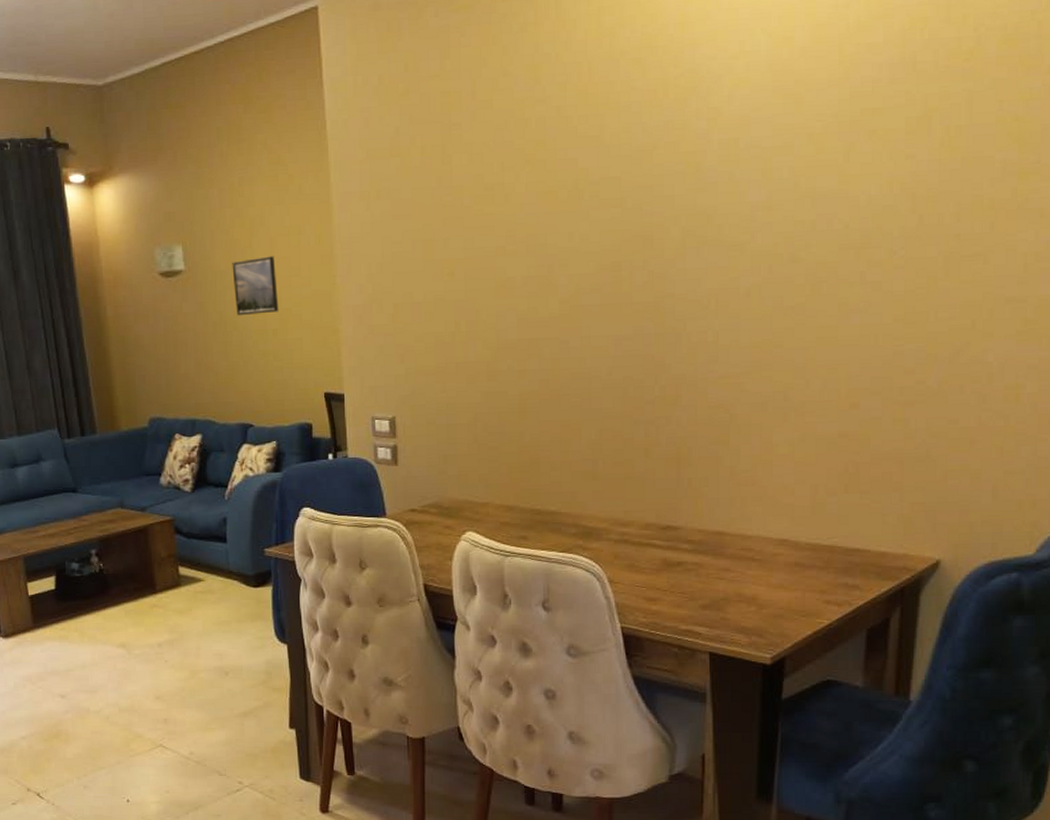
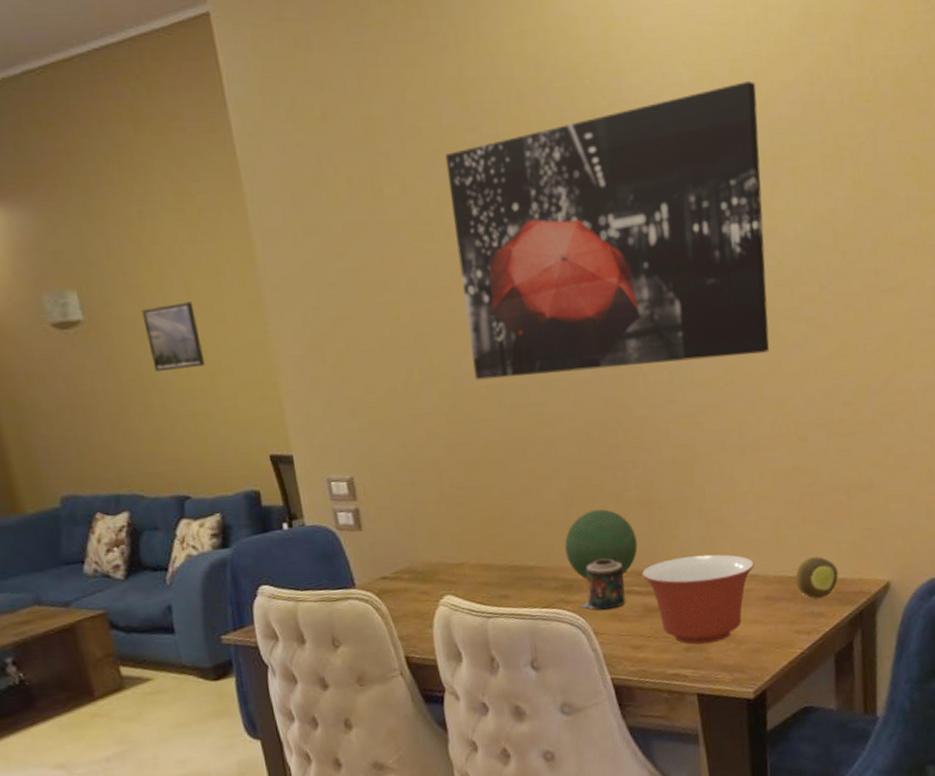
wall art: none [513,45,840,333] -> present [445,80,770,380]
decorative orb: none [589,462,662,529] -> present [565,509,638,580]
candle: none [597,510,645,559] -> present [580,558,626,610]
mixing bowl: none [664,515,786,604] -> present [641,554,755,645]
fruit: none [831,526,880,571] -> present [795,556,838,599]

